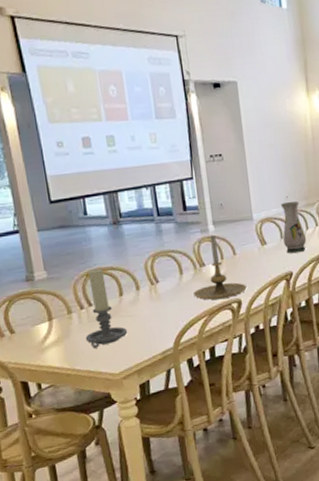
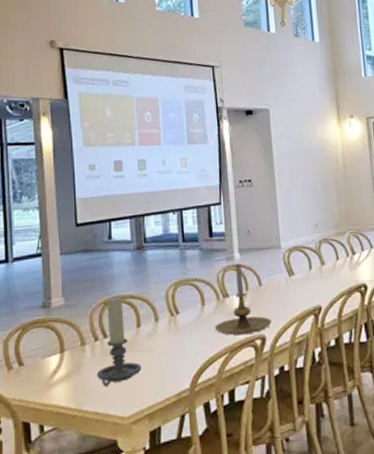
vase: present [280,201,307,254] -> none [309,229,337,286]

